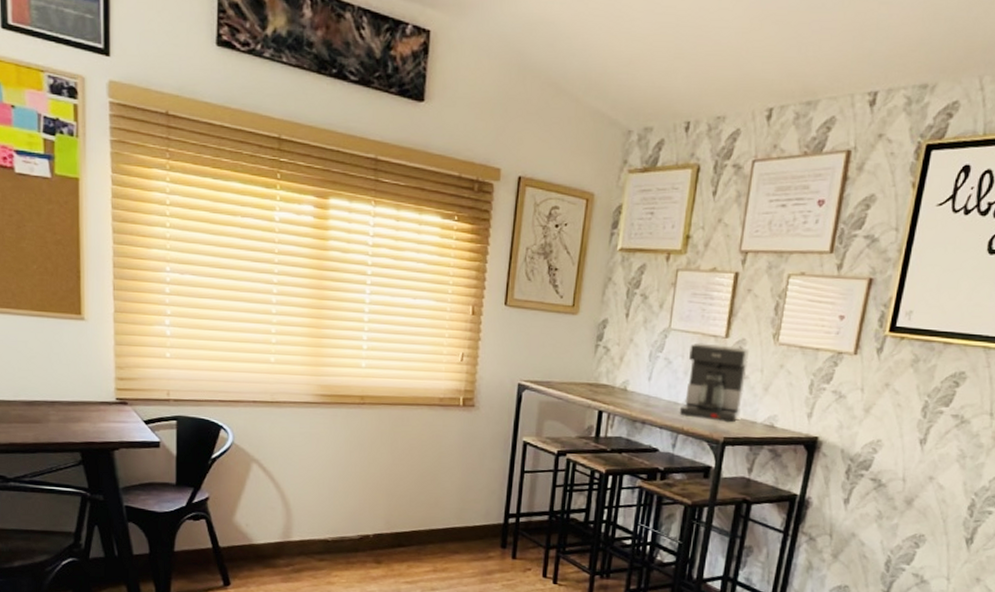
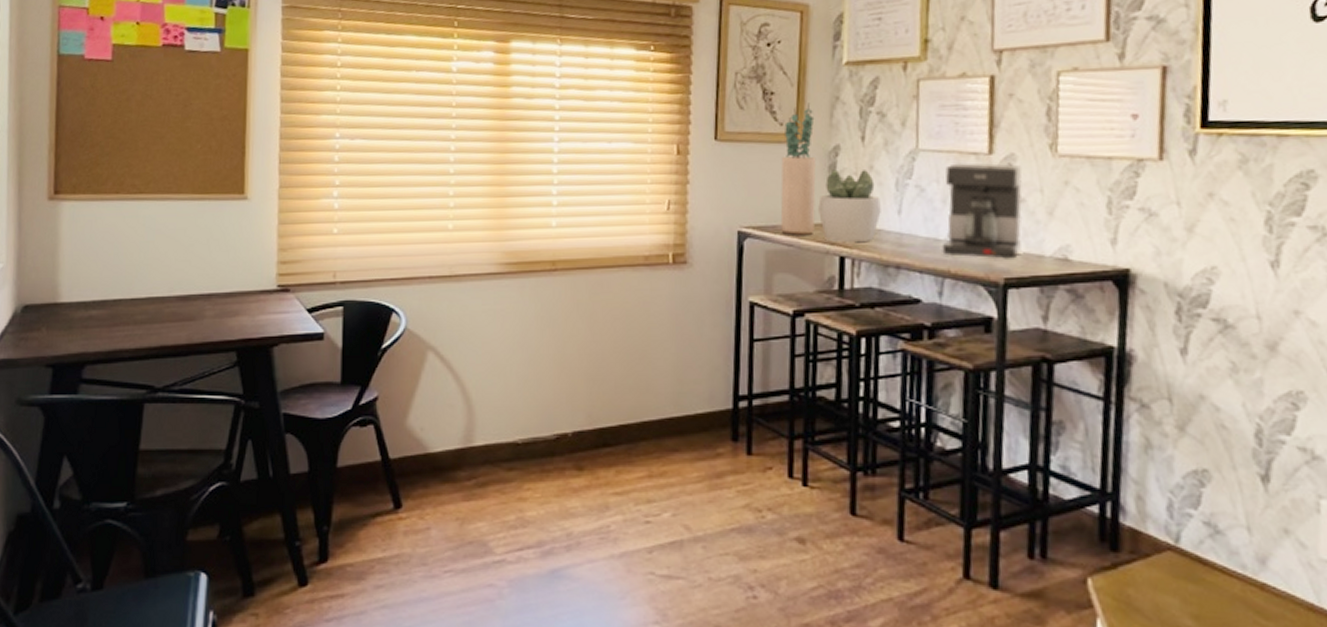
vase: none [553,280,590,391] -> present [780,103,817,235]
succulent plant: none [585,339,636,401] -> present [818,169,881,243]

